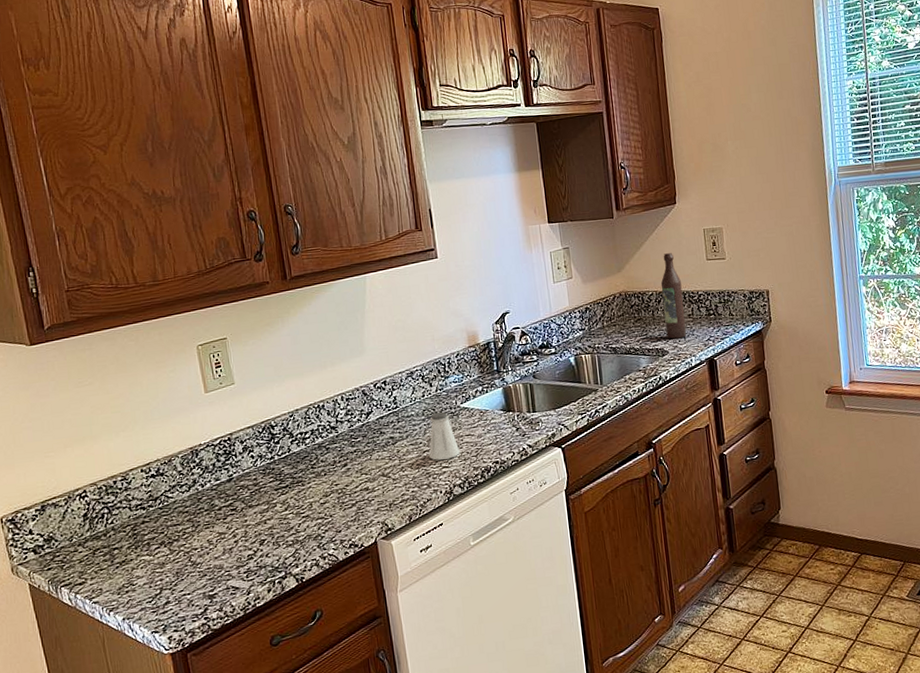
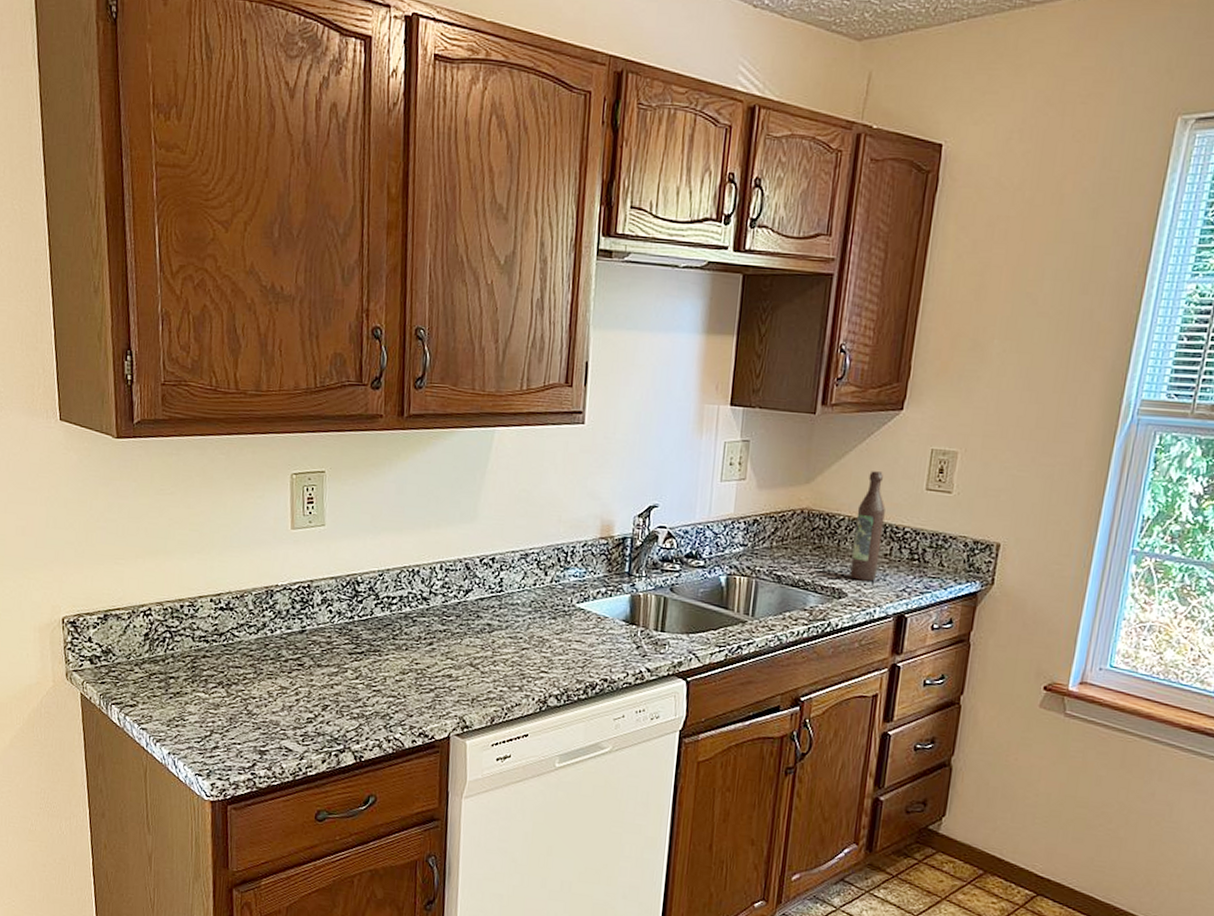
saltshaker: present [429,411,460,460] -> none [528,606,564,664]

